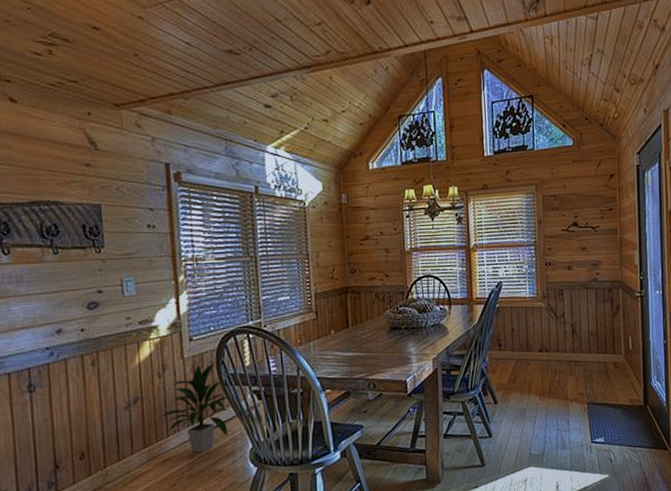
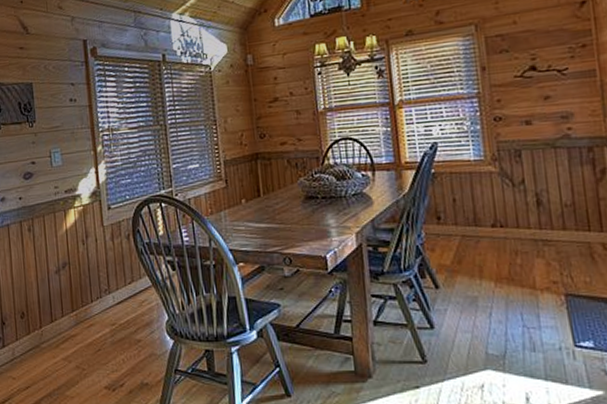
indoor plant: present [158,361,229,453] -> none [83,229,145,321]

